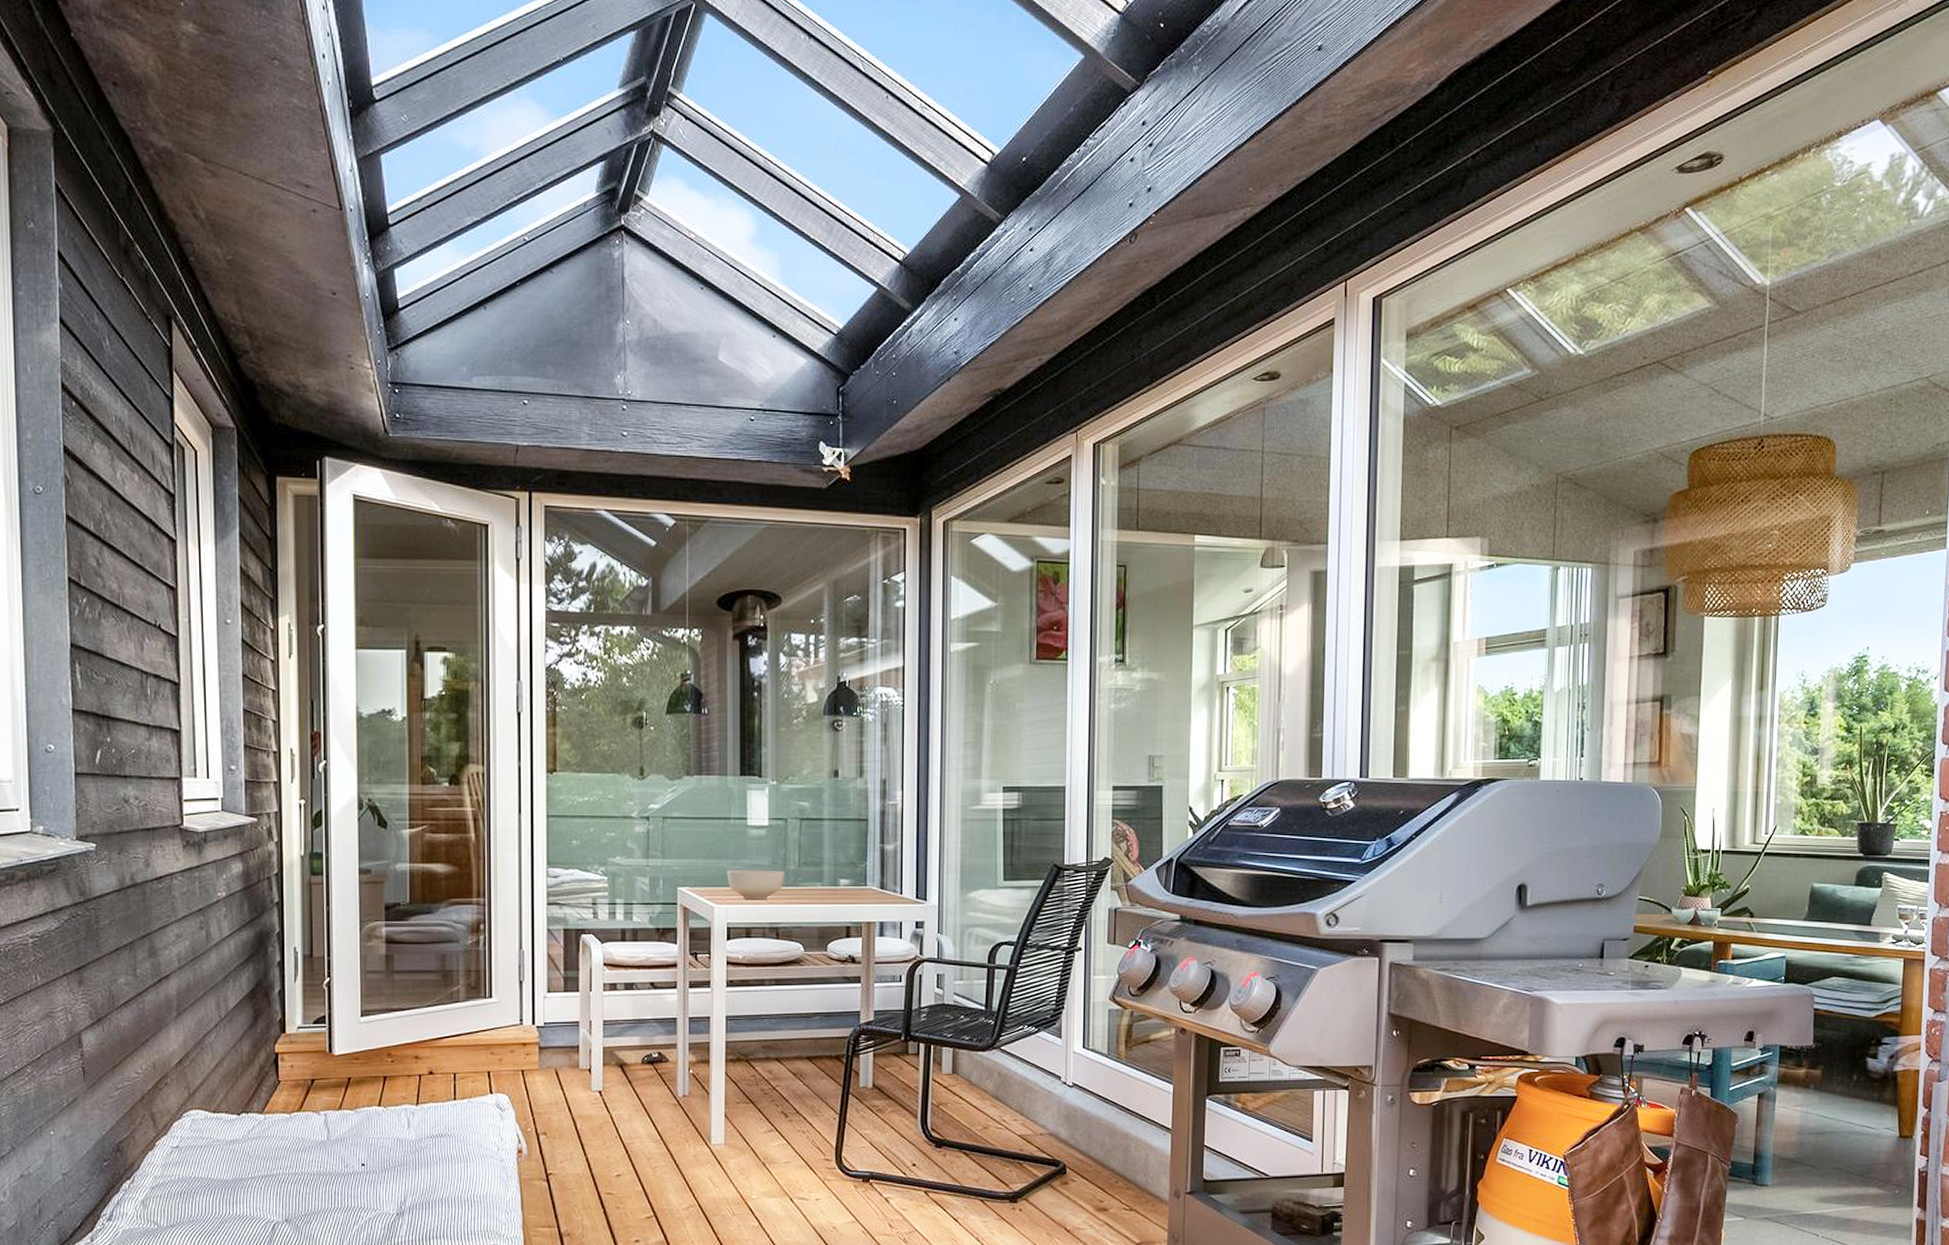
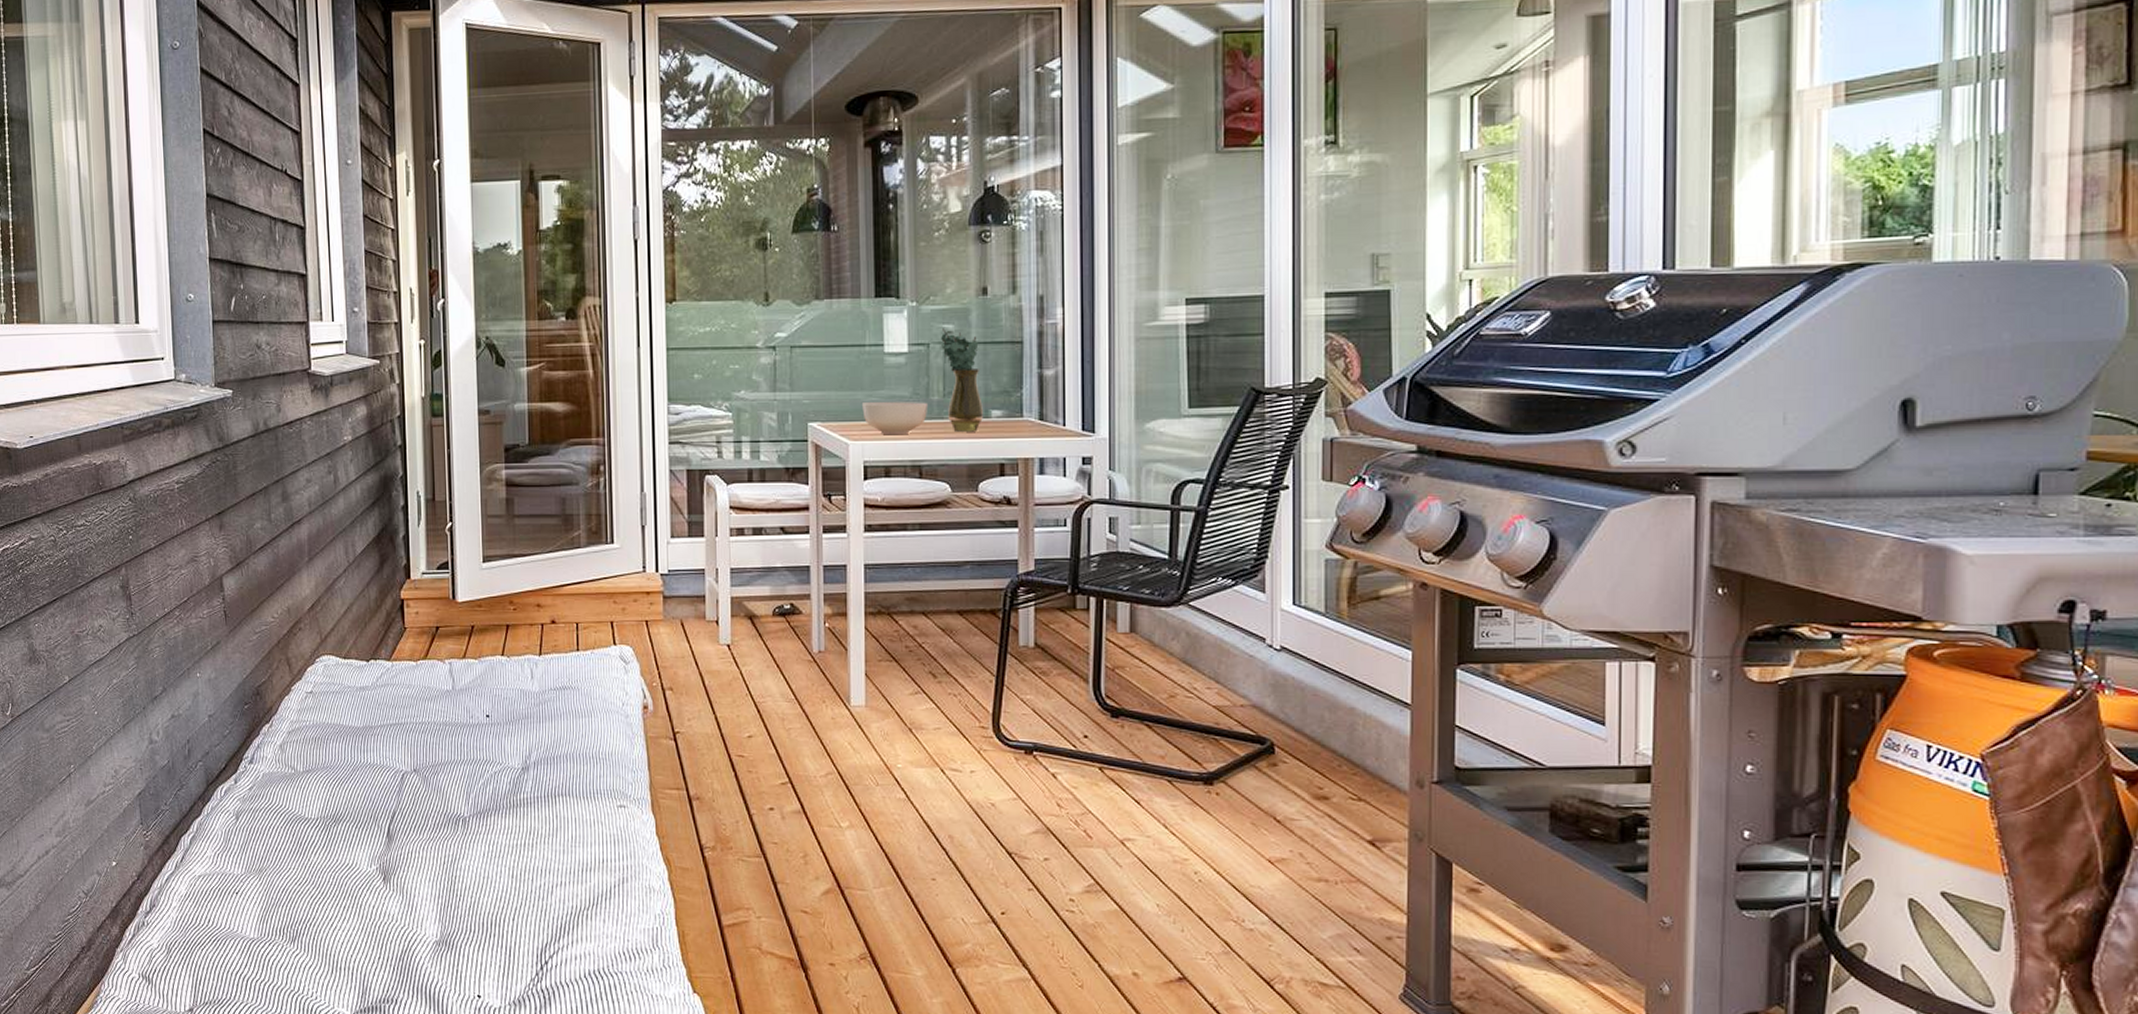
vase: none [796,805,834,898] -> present [940,328,984,432]

